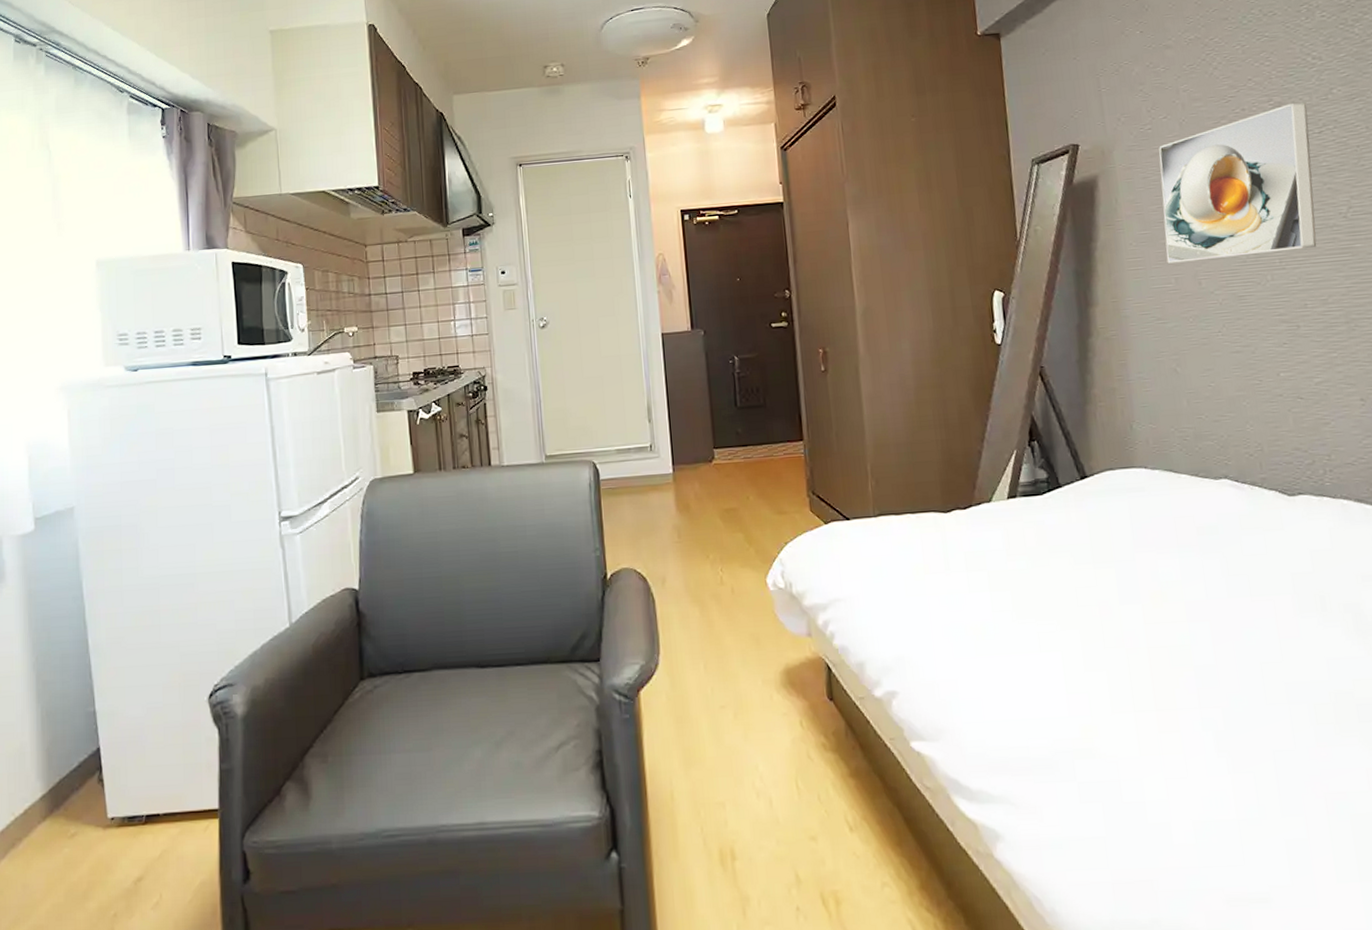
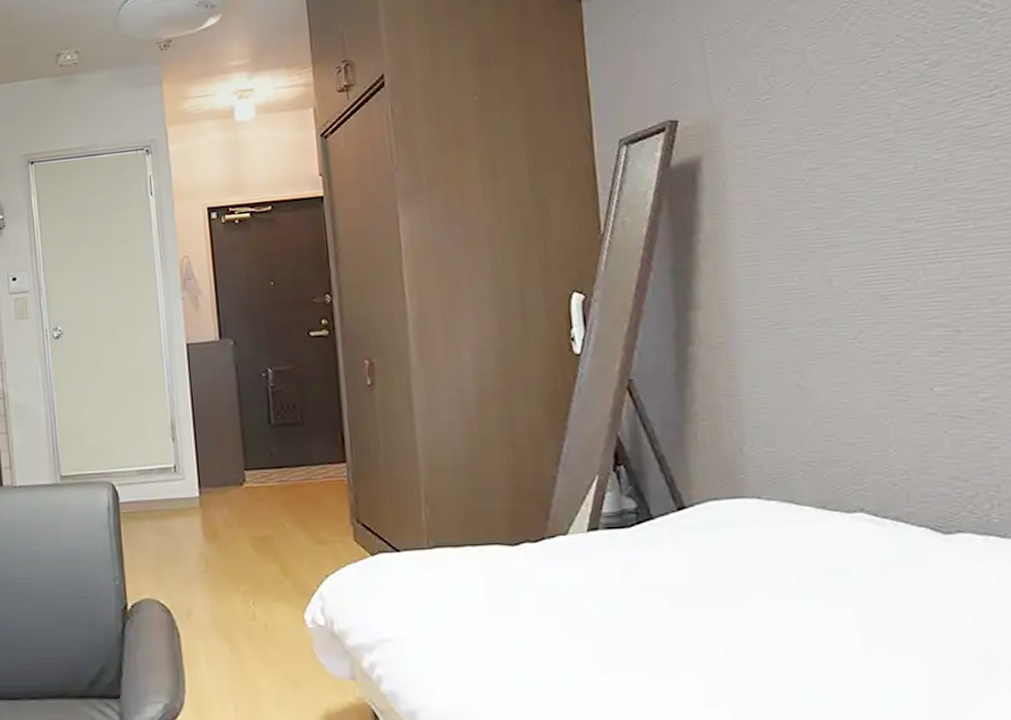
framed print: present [1158,101,1317,264] -> none [779,59,985,258]

